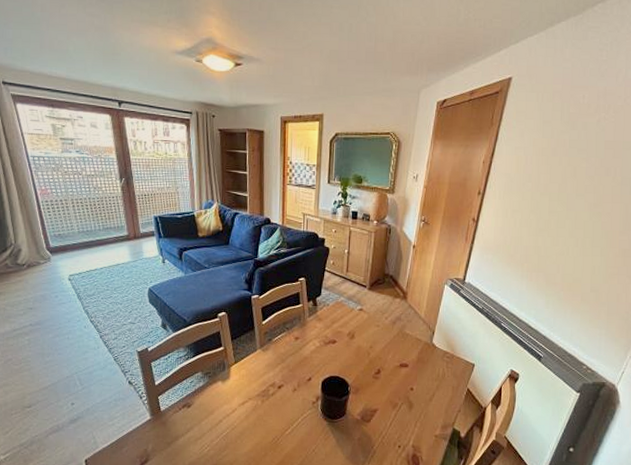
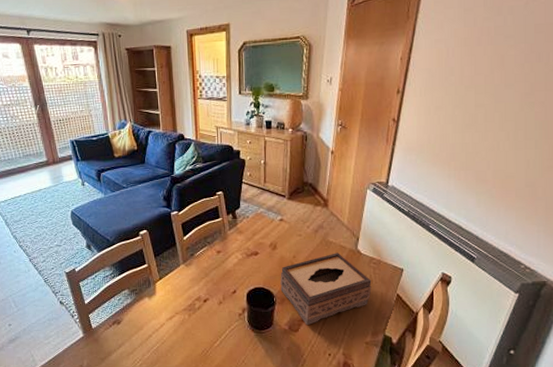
tissue box: none [355,345,444,417] -> present [280,253,372,326]

